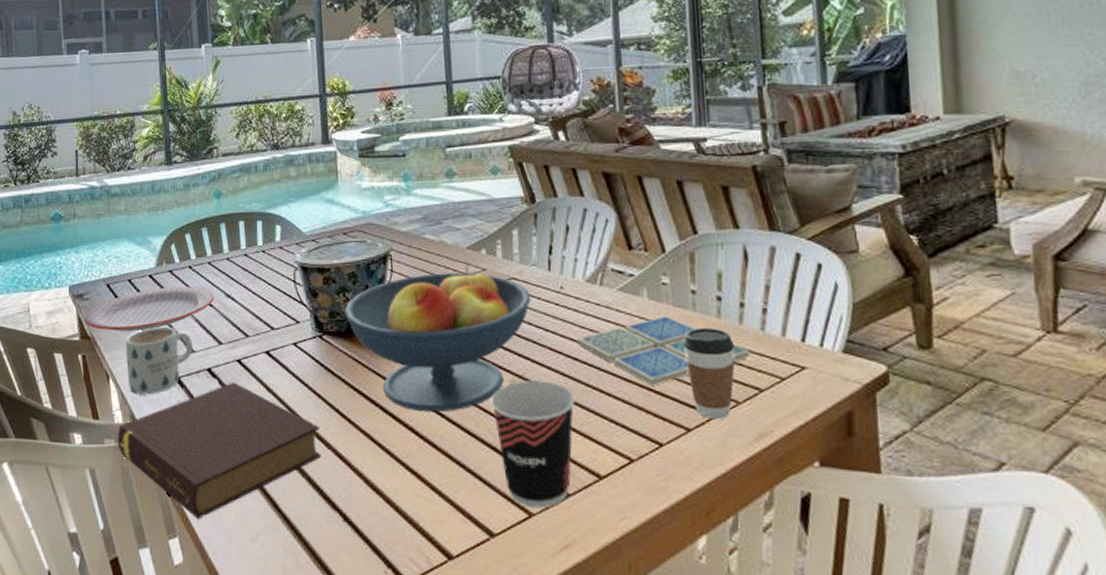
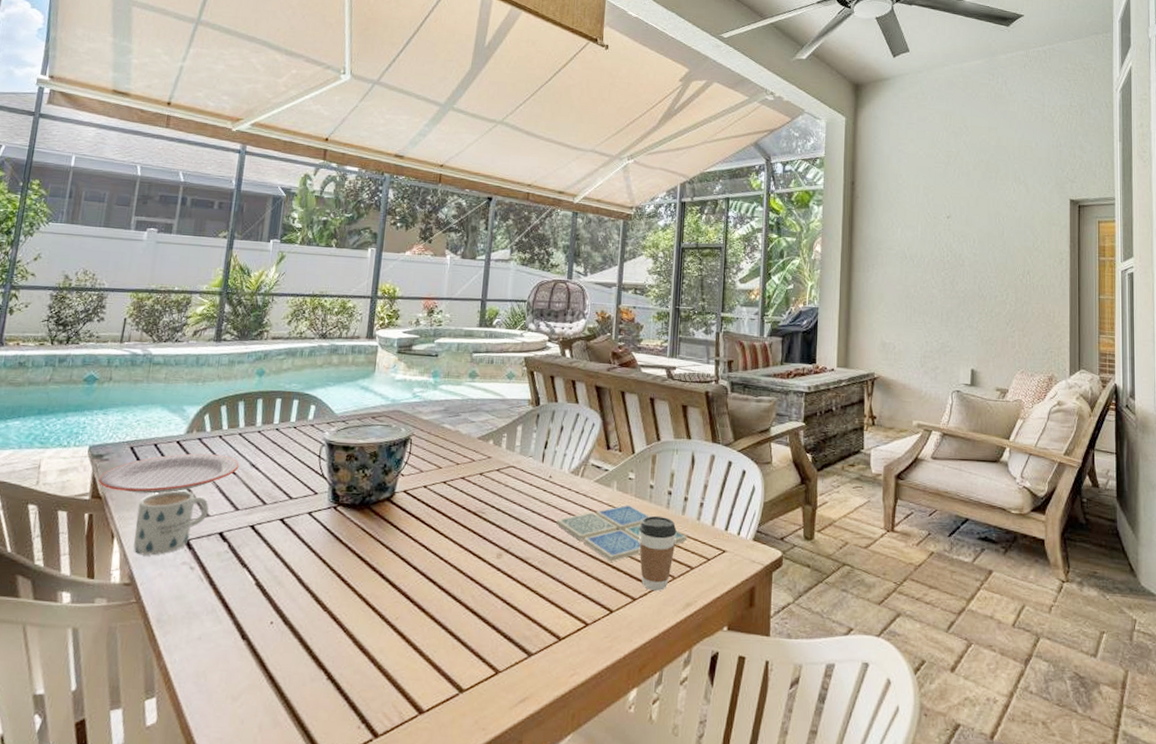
book: present [117,382,321,519] -> none [109,546,320,679]
fruit bowl: present [344,265,531,413] -> none [361,453,525,580]
cup: present [490,380,575,509] -> none [477,554,548,666]

